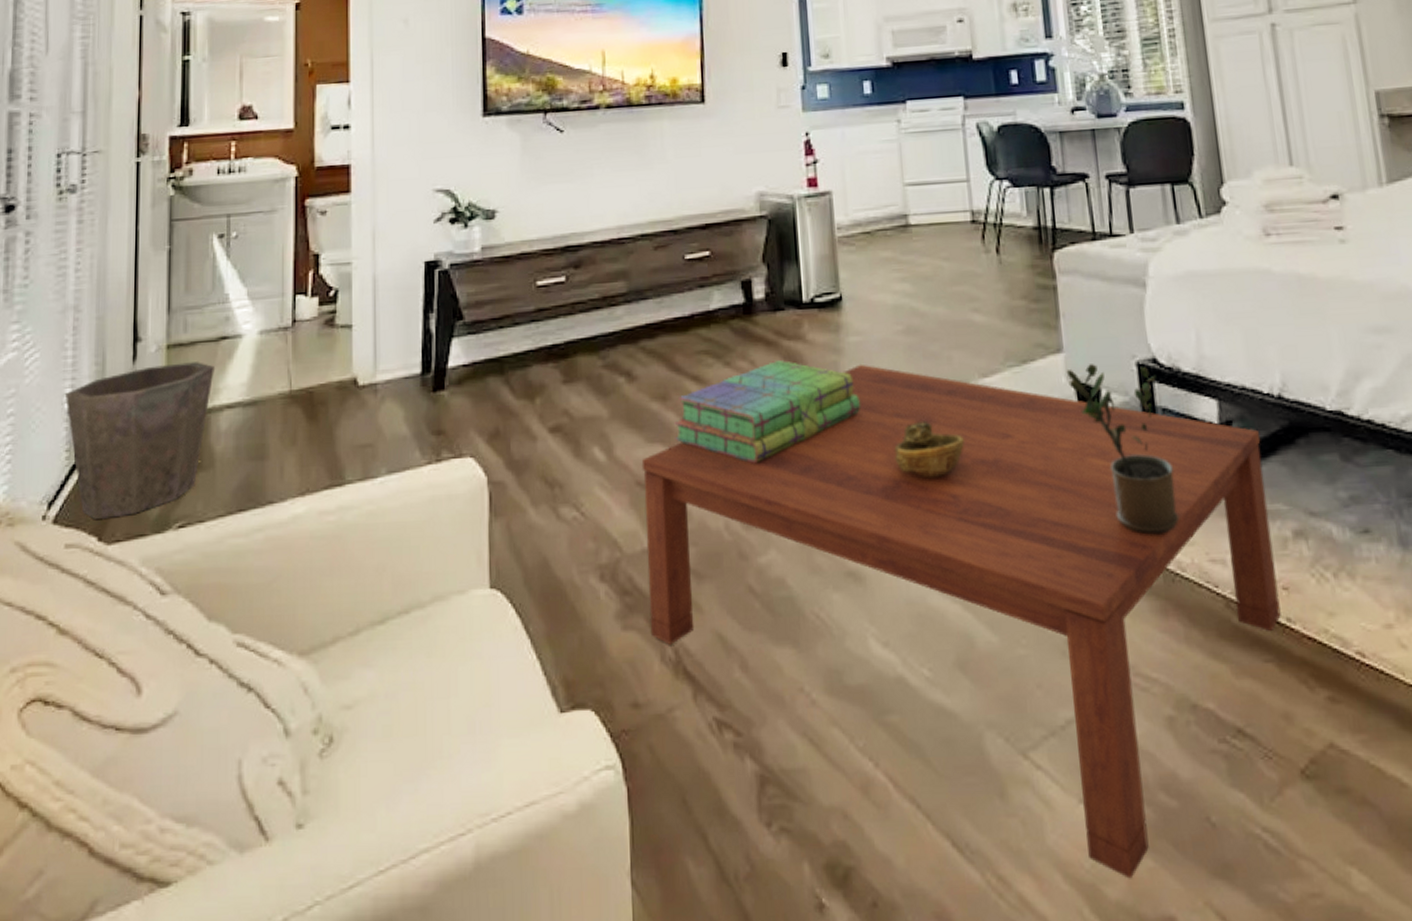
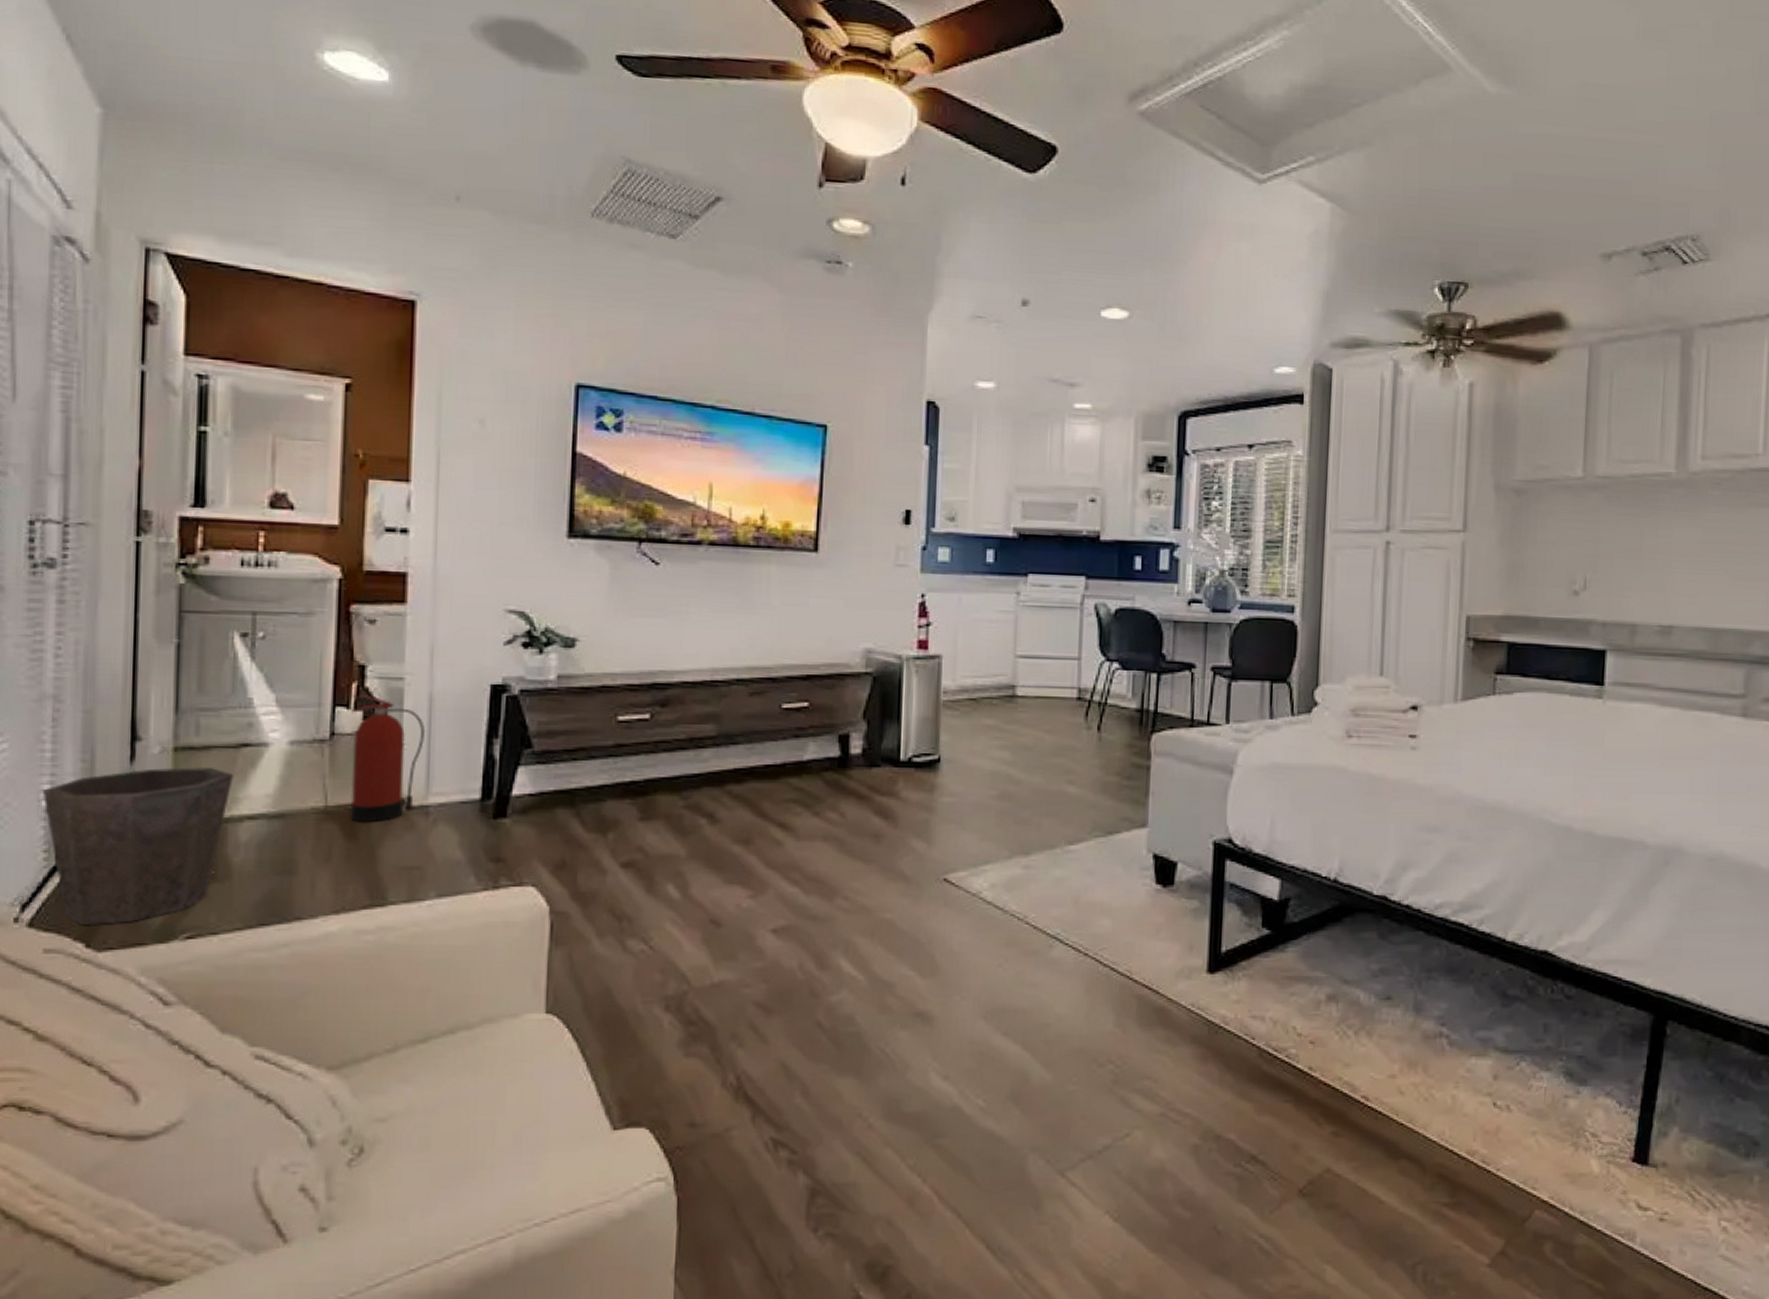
fire extinguisher: none [311,281,372,404] -> present [350,694,426,823]
coffee table: present [641,364,1281,879] -> none [713,823,1313,1275]
stack of books: present [674,359,860,463] -> none [755,813,946,909]
decorative bowl: present [894,420,964,479] -> none [975,880,1043,933]
potted plant: present [1066,364,1179,535] -> none [1147,840,1231,993]

